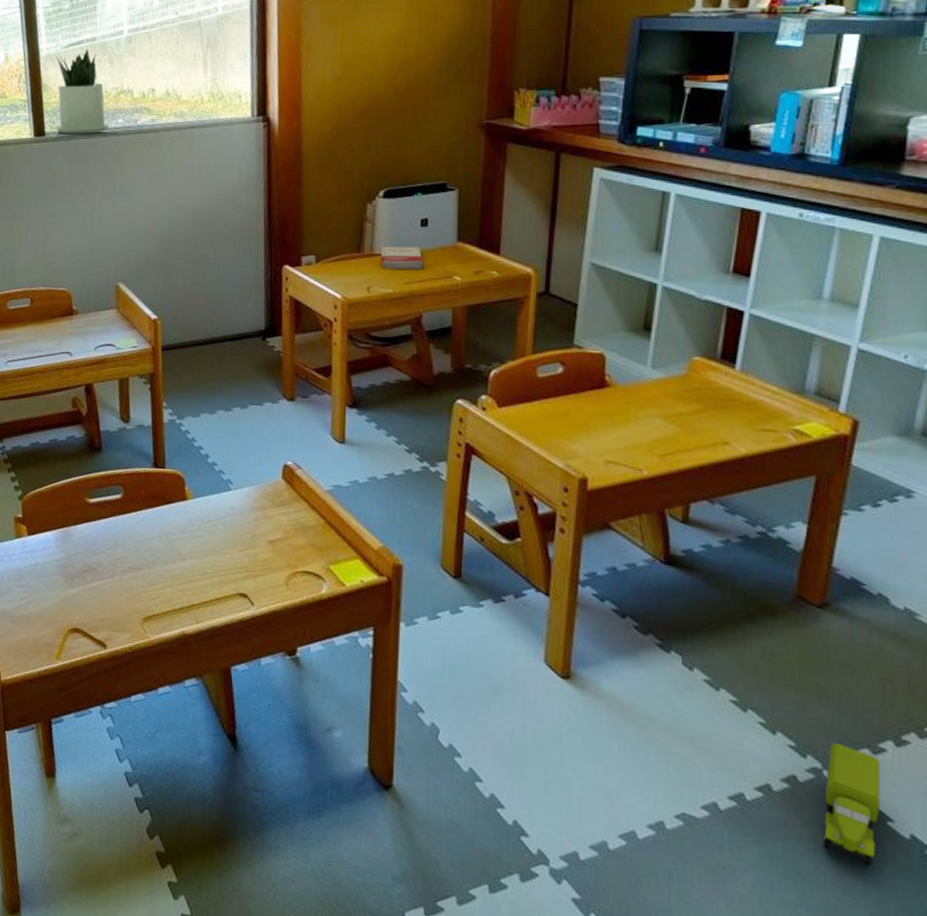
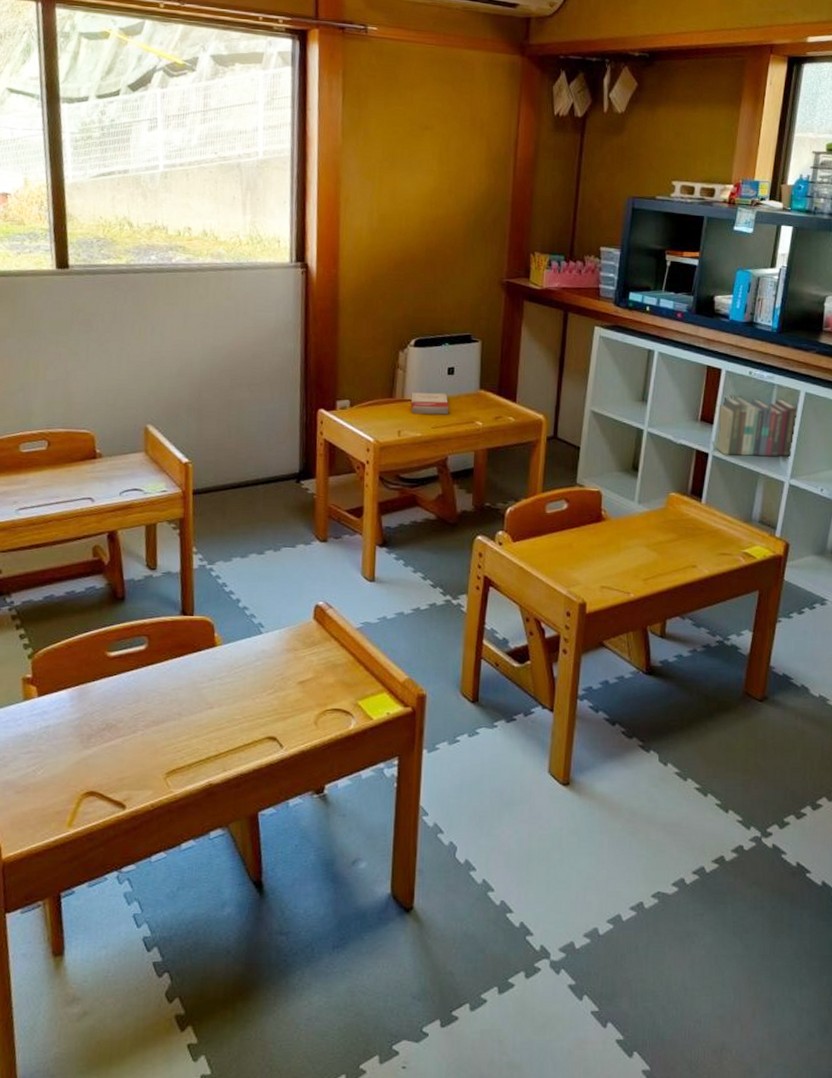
planter: present [55,49,110,134] -> none [81,180,142,270]
books: none [747,242,869,316] -> present [711,395,797,457]
toy truck: present [822,742,881,867] -> none [761,813,803,913]

